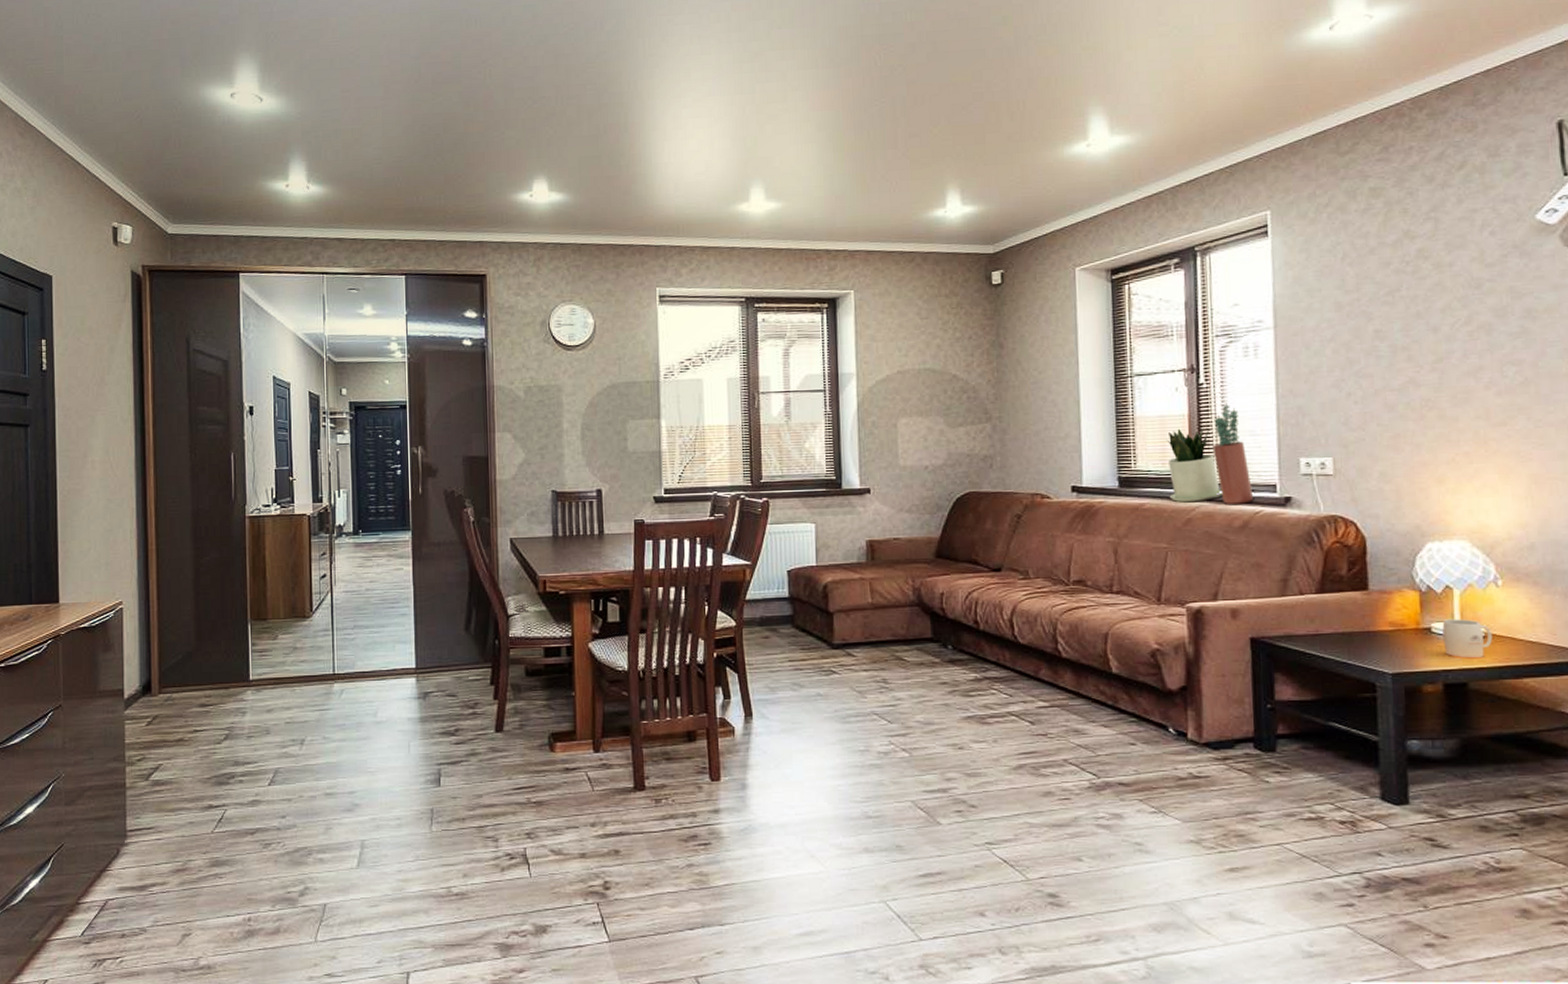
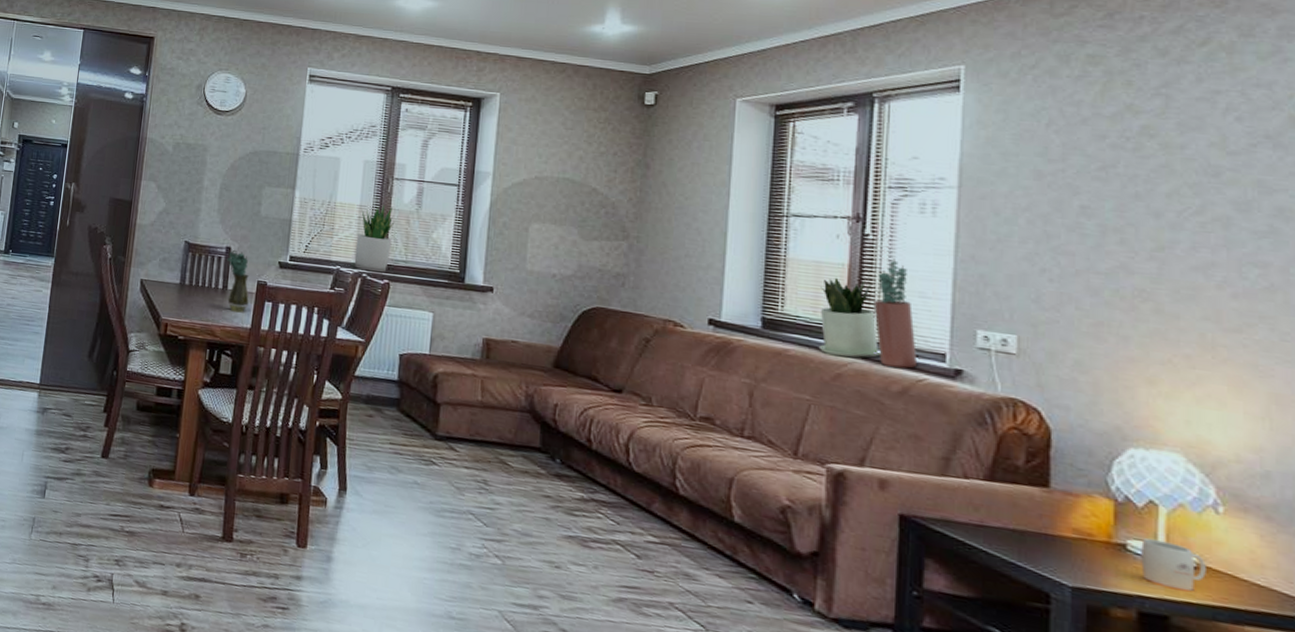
vase: none [599,490,628,556] -> present [227,248,249,313]
planter: none [729,422,766,492] -> present [354,205,395,273]

